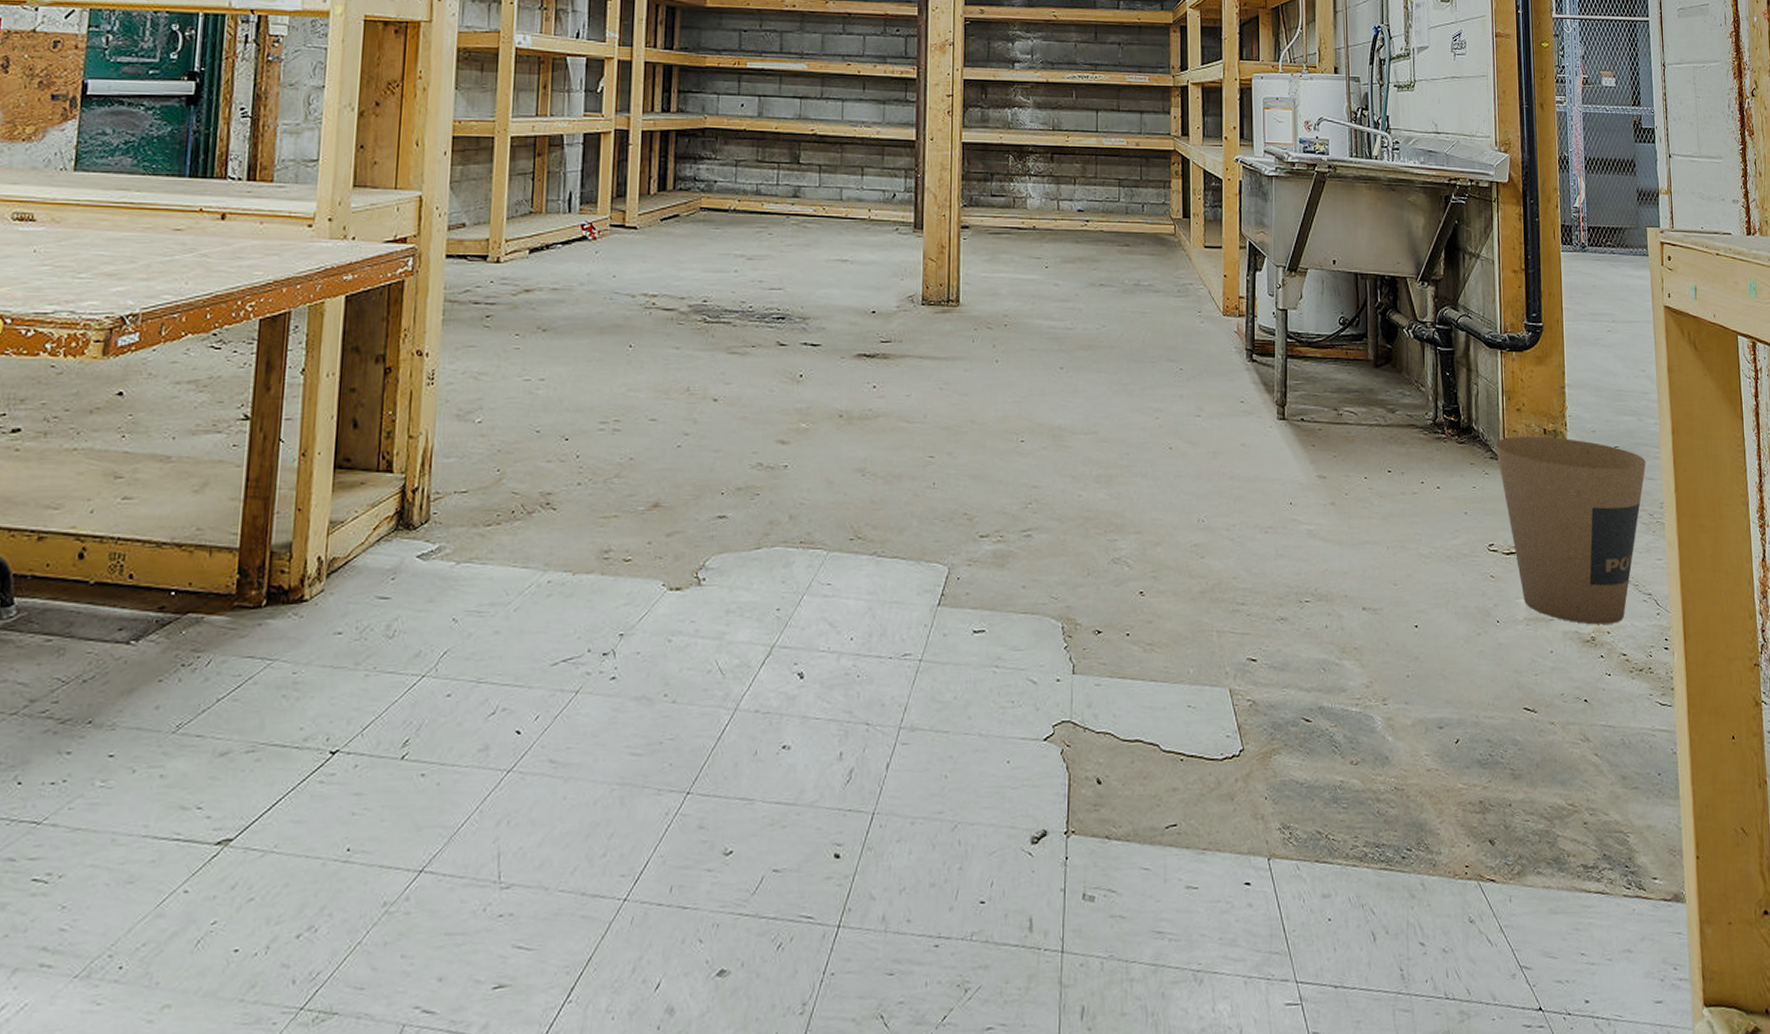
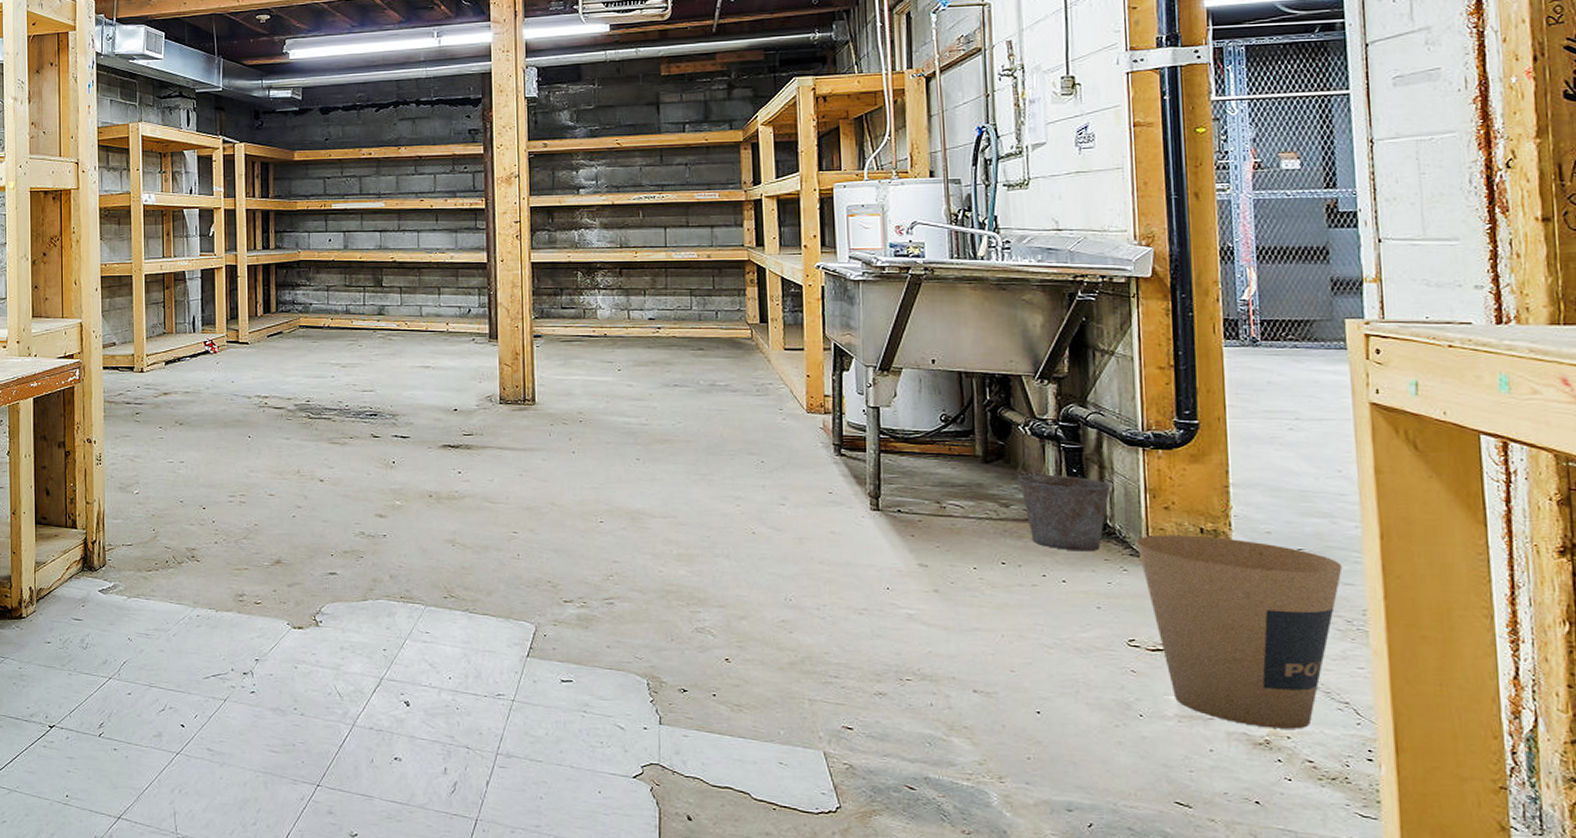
bucket: none [1401,343,1478,456] -> present [1016,440,1114,552]

